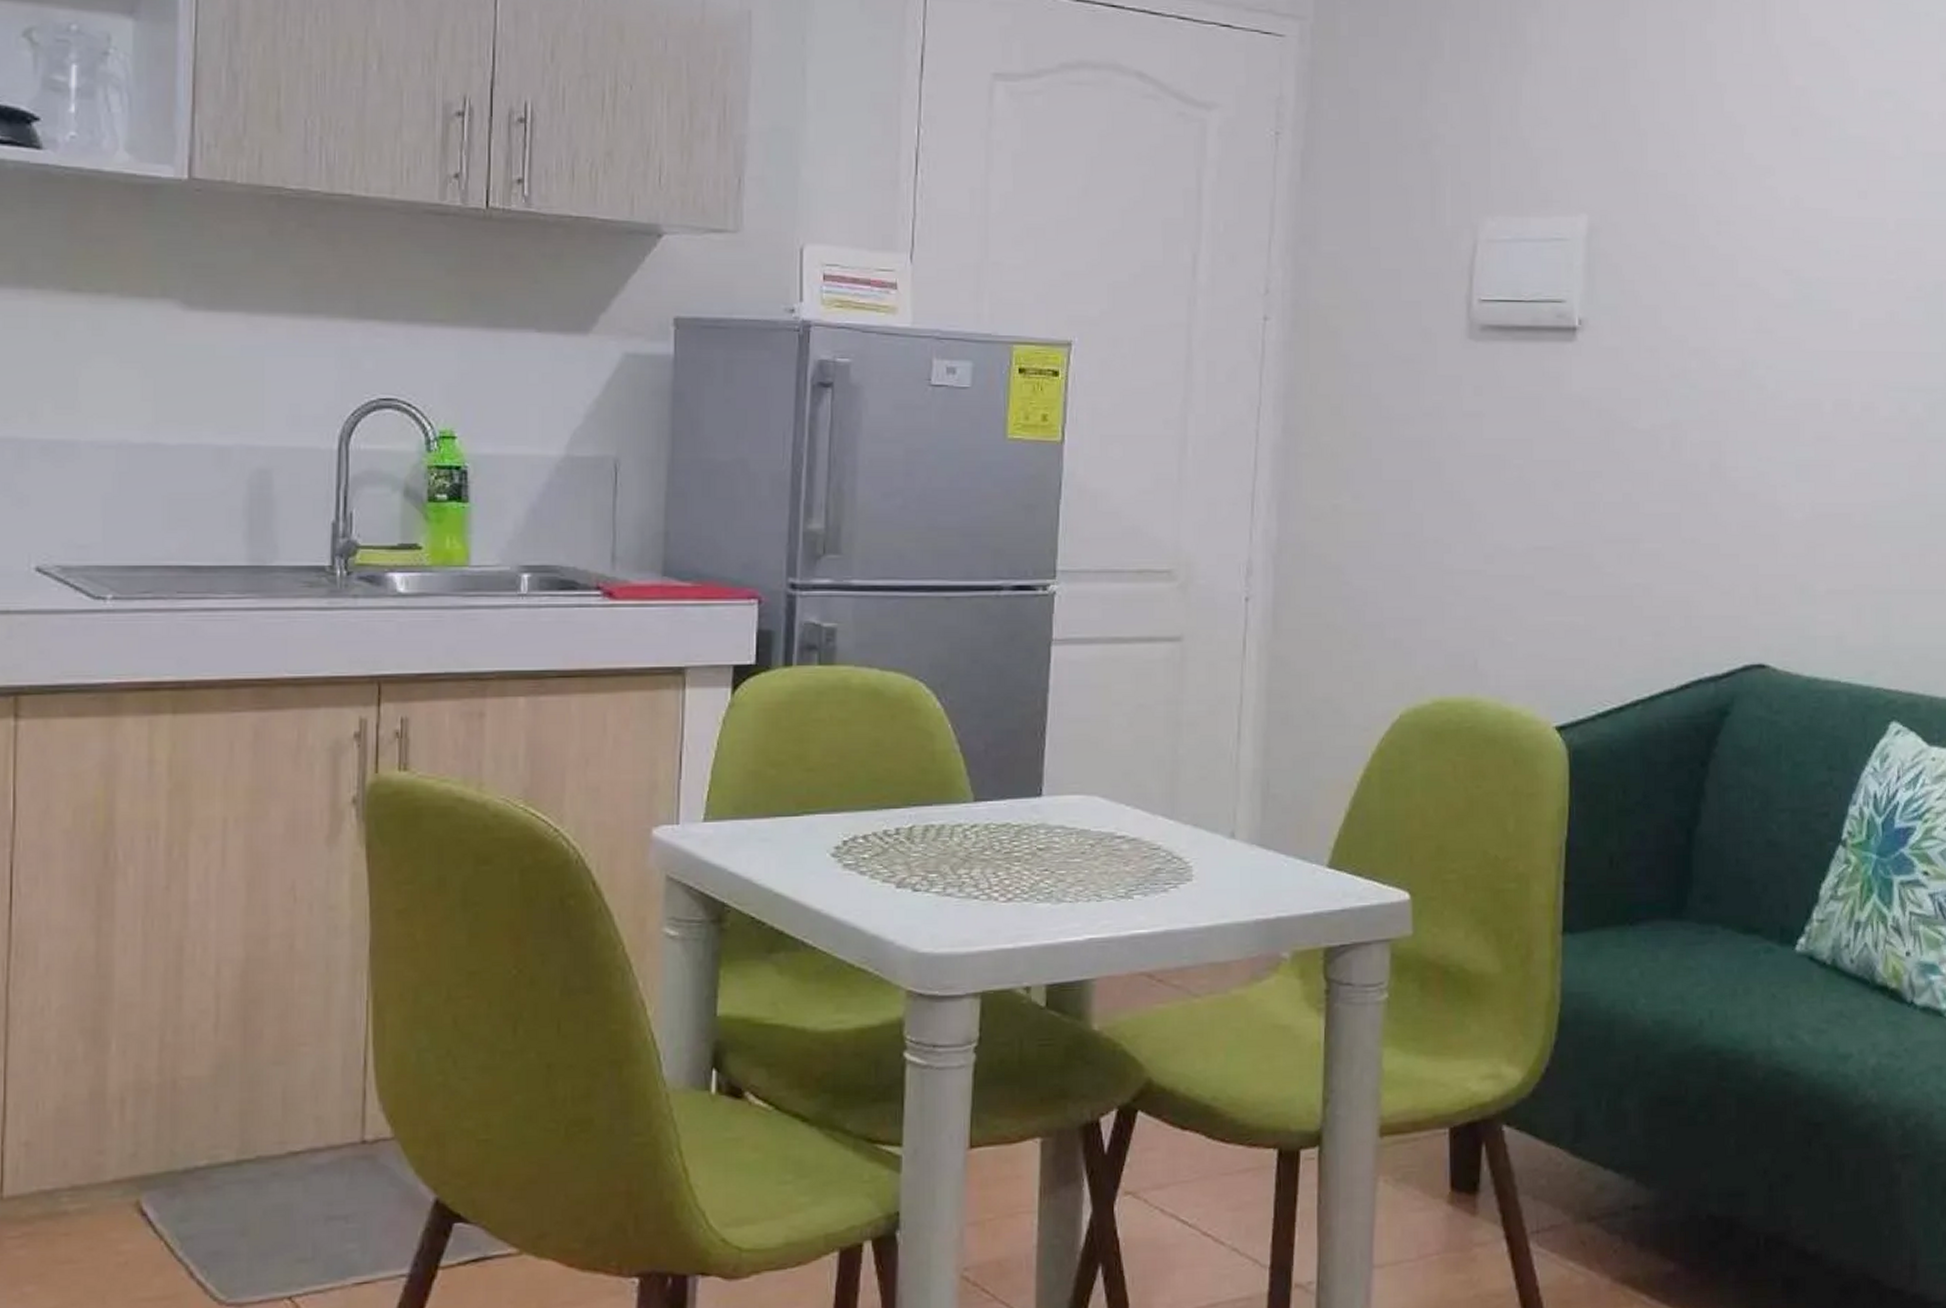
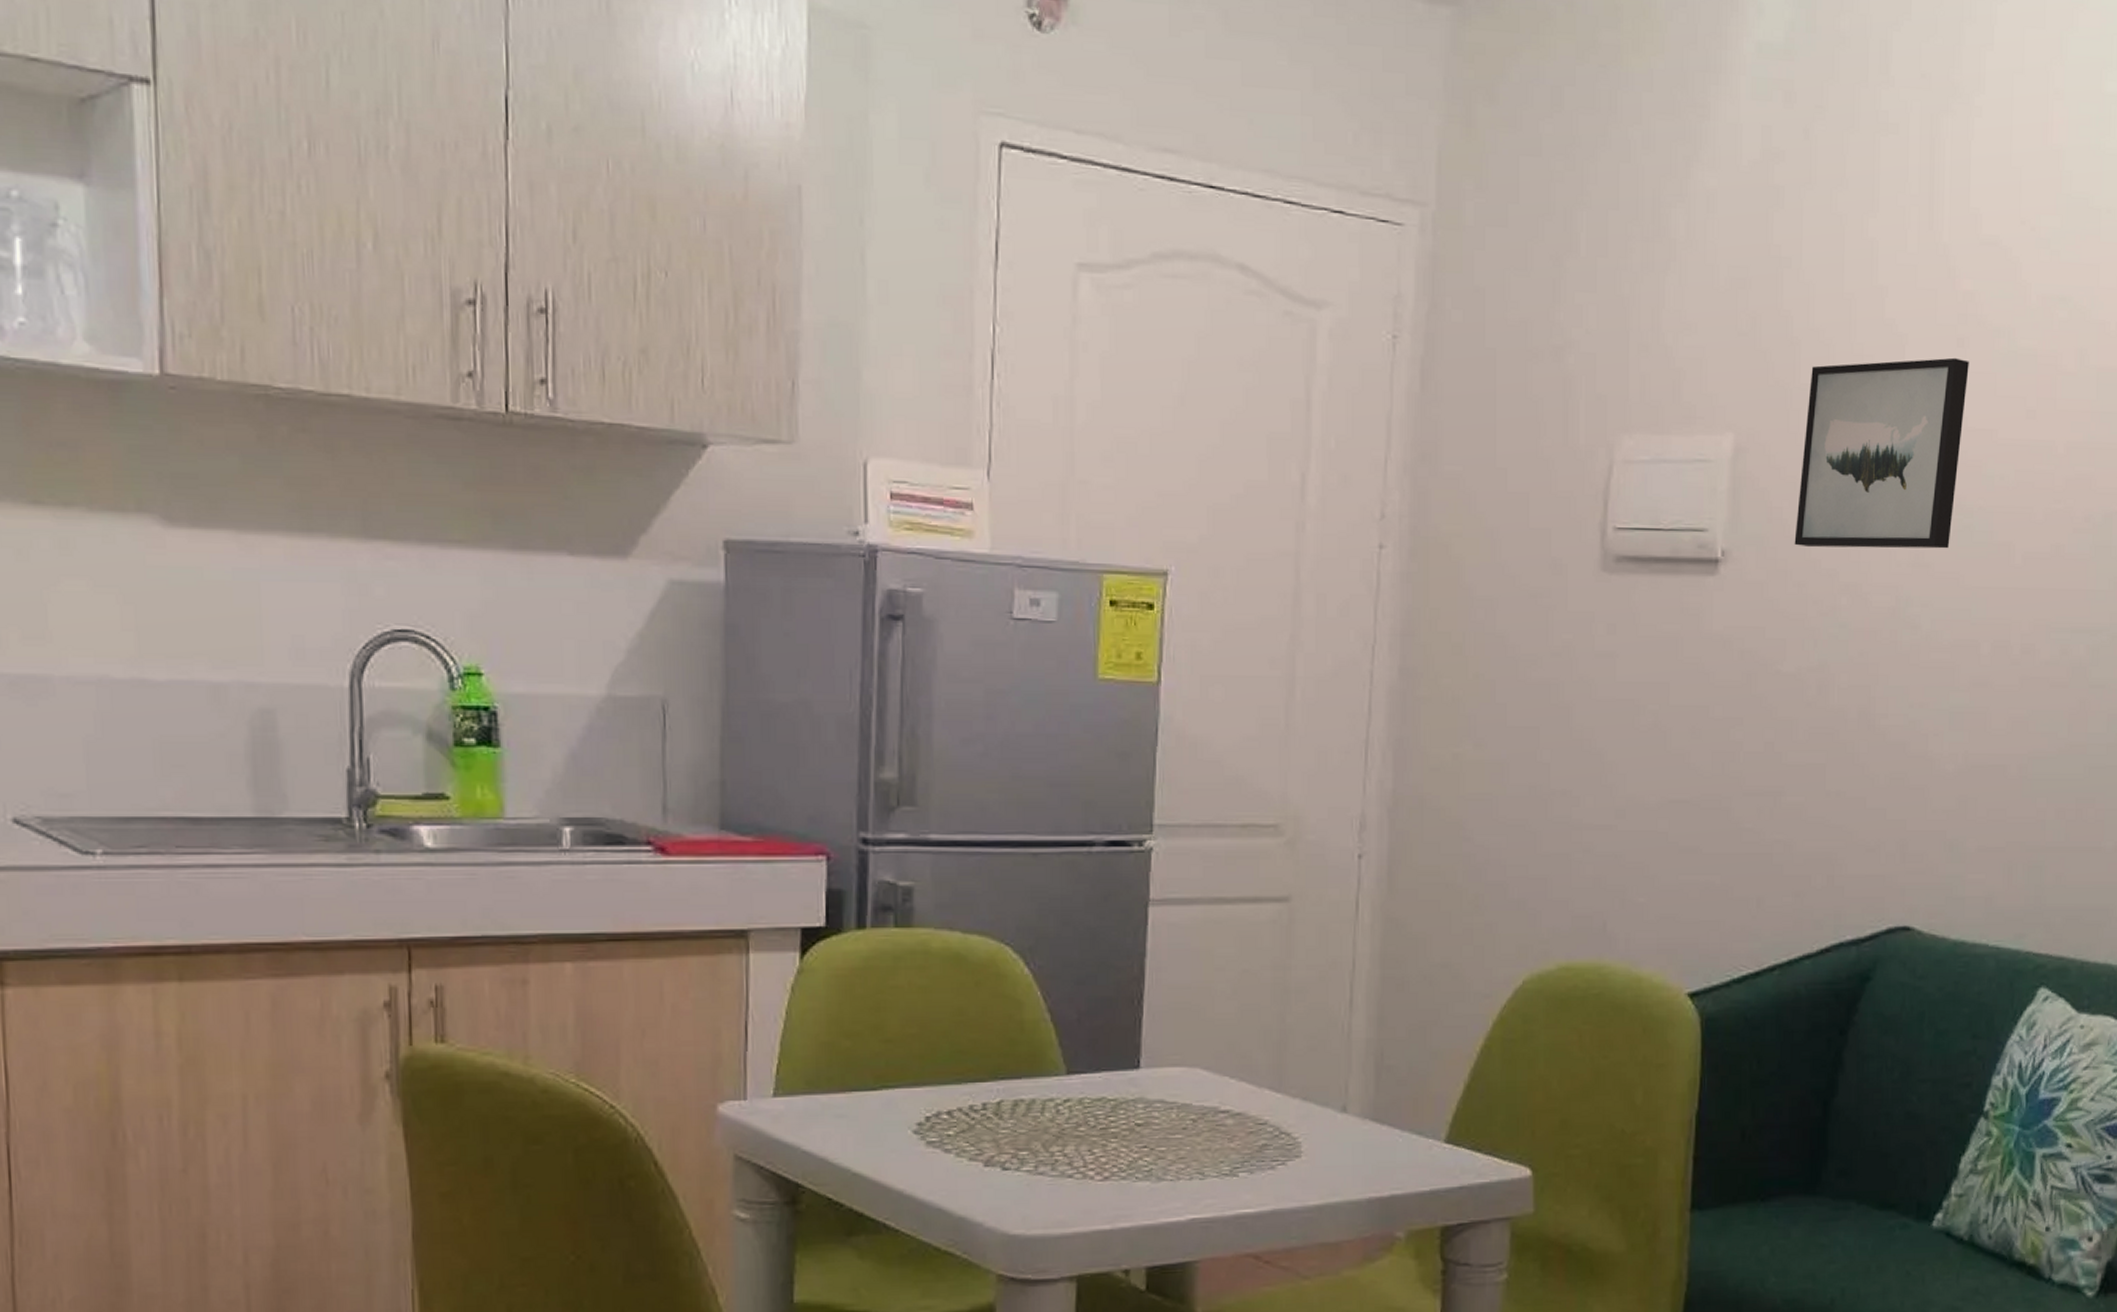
wall art: none [1646,145,1803,317] -> present [1794,357,1969,549]

